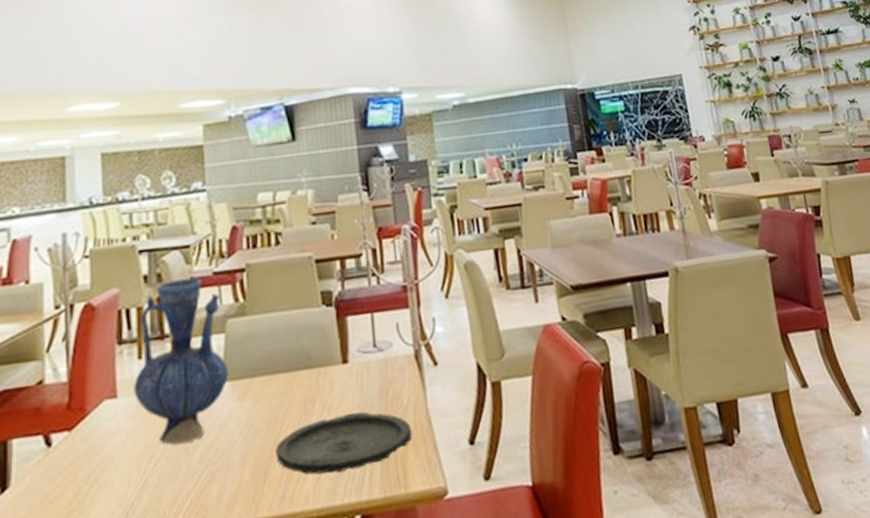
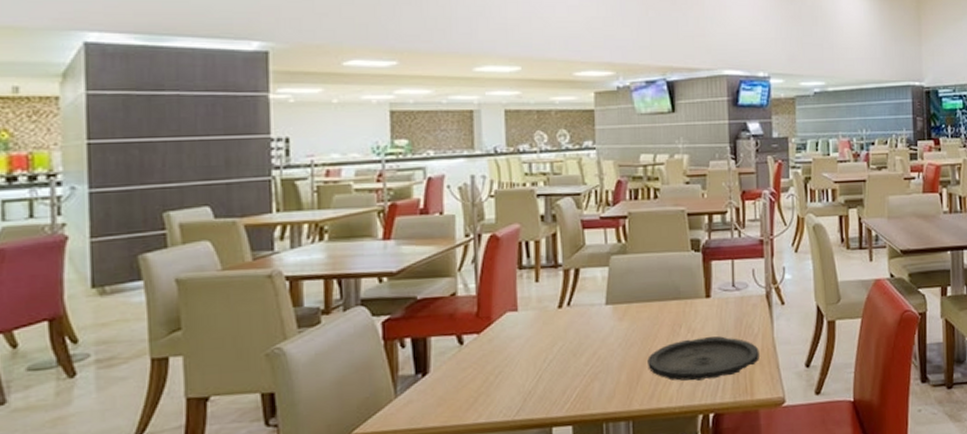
vase: present [133,277,229,445] -> none [531,220,611,350]

